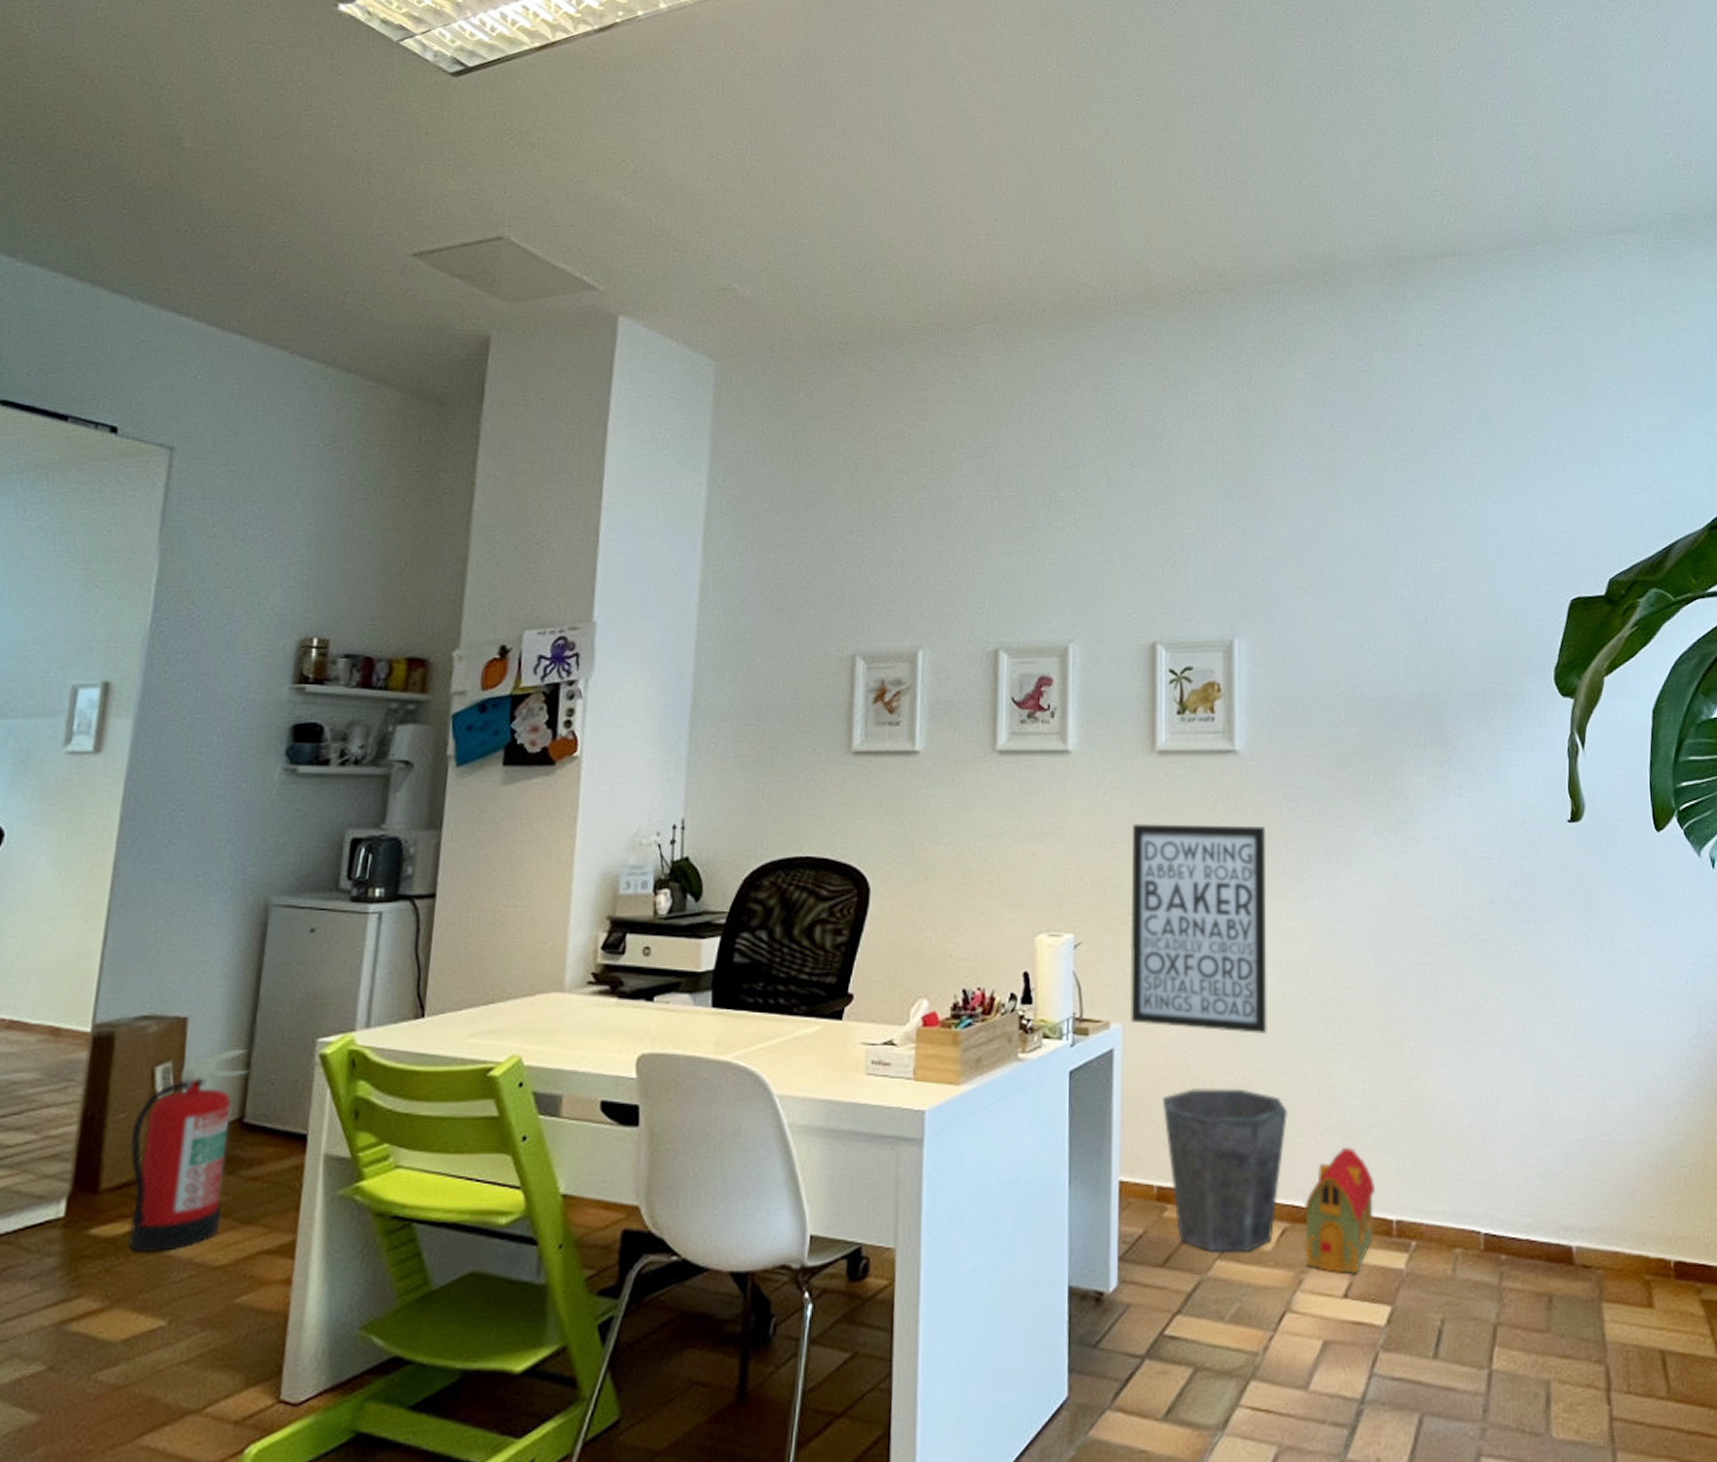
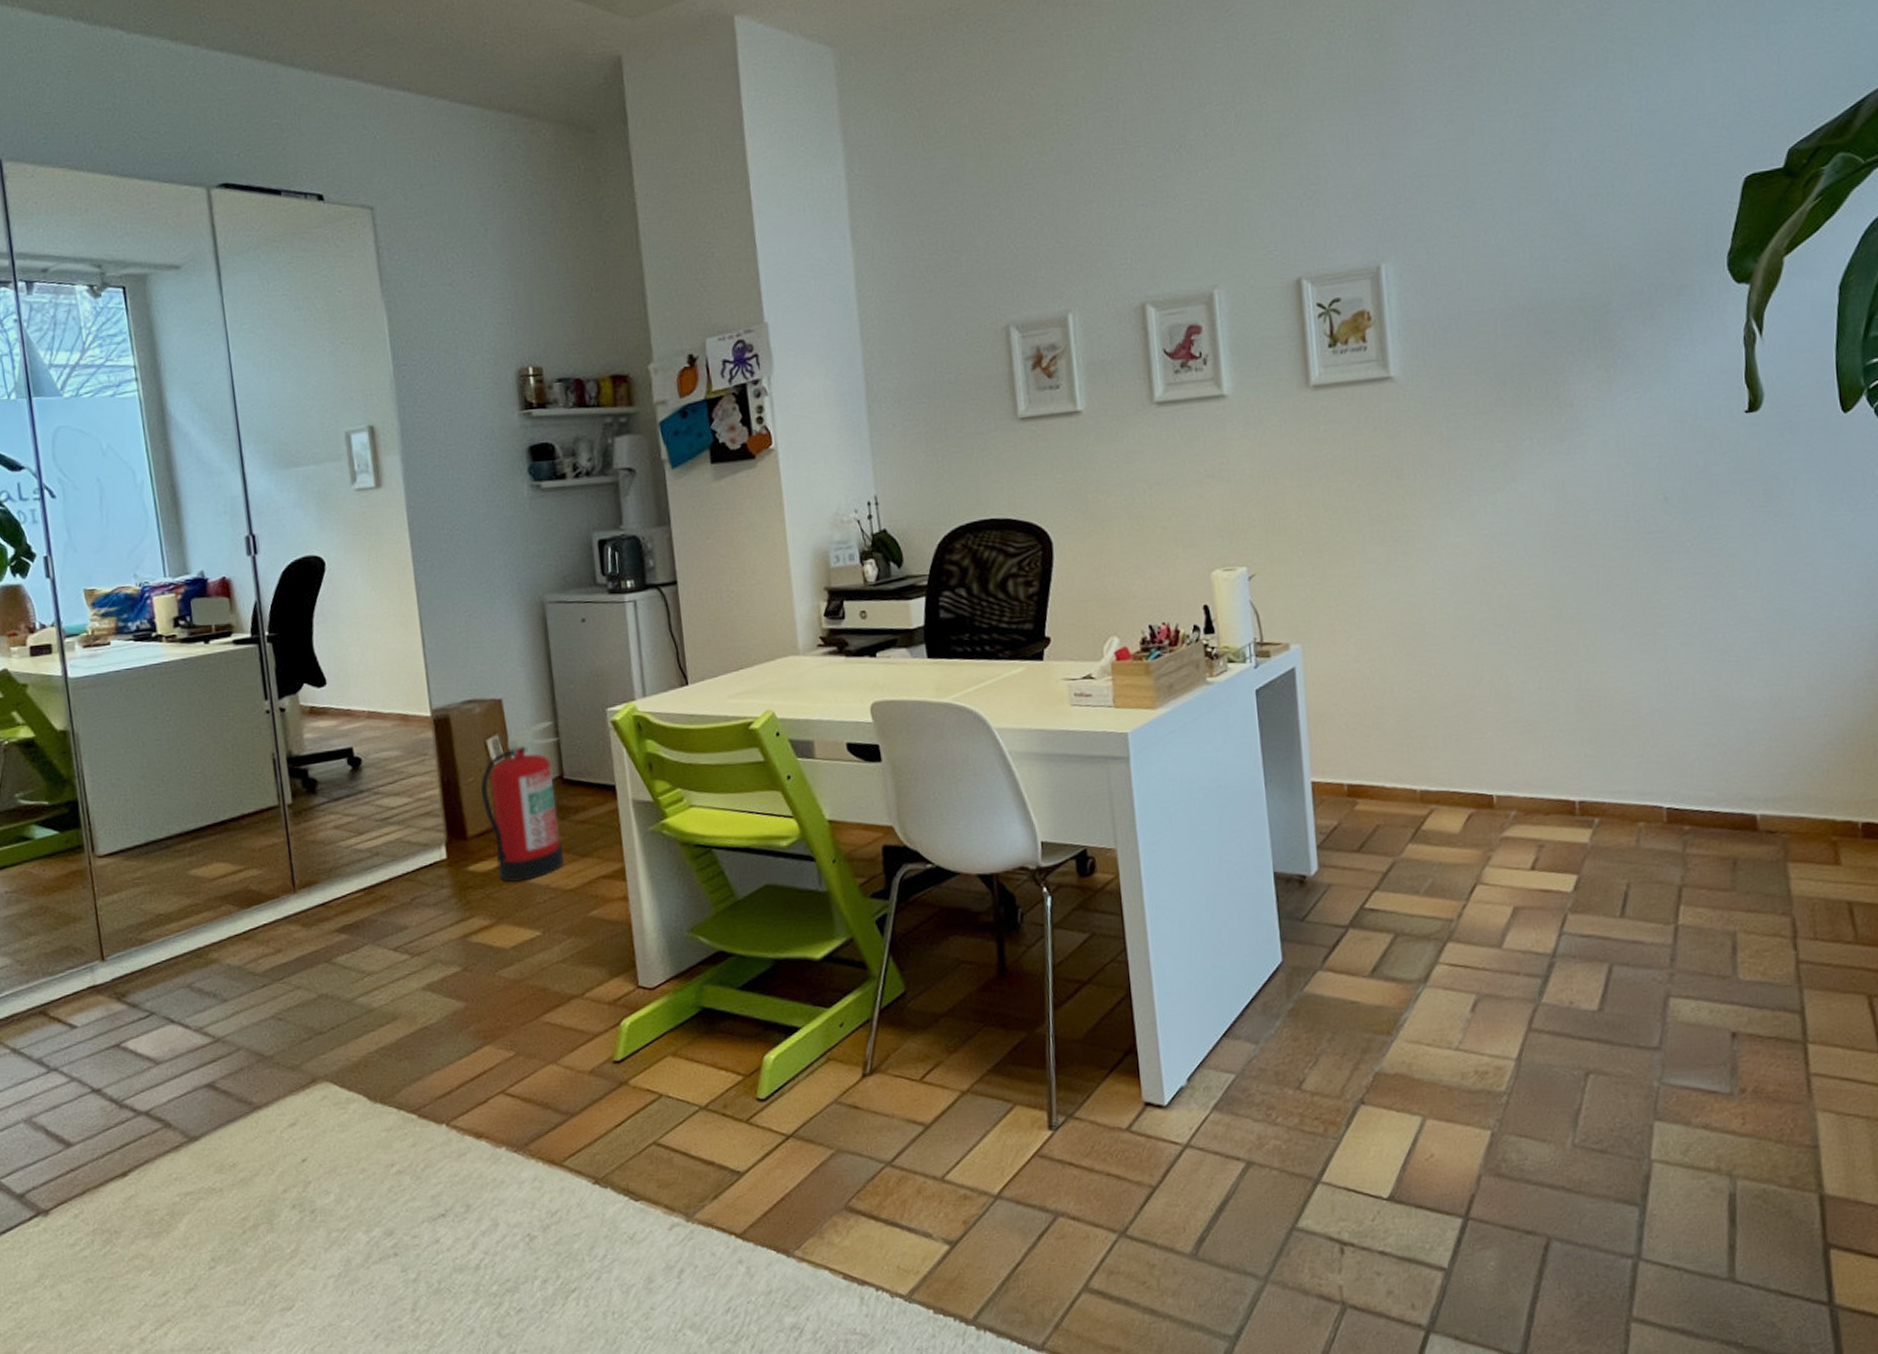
wall art: present [1130,823,1267,1034] -> none [1294,449,1442,645]
waste bin: present [1162,1088,1287,1254] -> none [1345,694,1467,838]
toy house: present [1303,1146,1376,1275] -> none [1487,738,1558,851]

